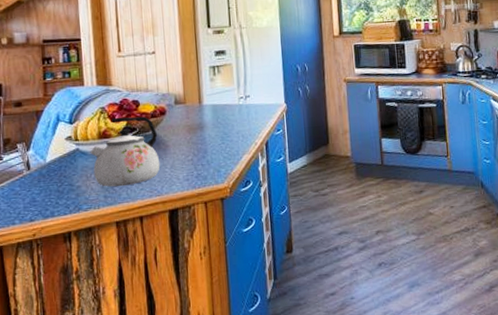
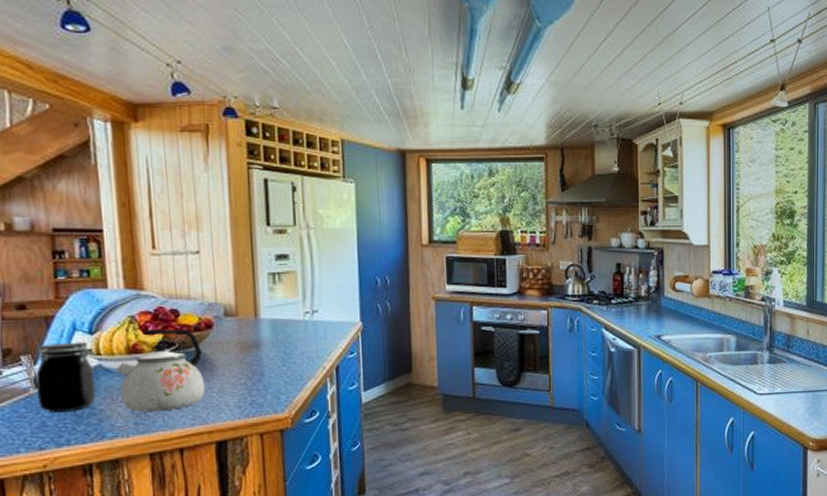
jar: none [28,130,74,190] -> present [36,341,96,413]

